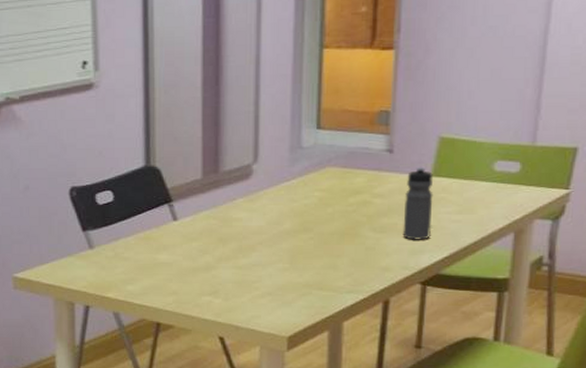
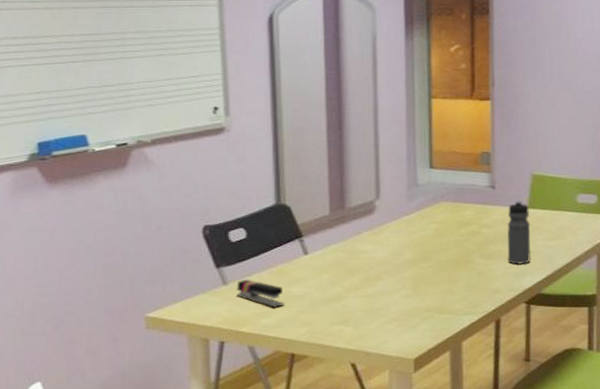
stapler: none [103,245,151,275] -> present [237,280,284,308]

